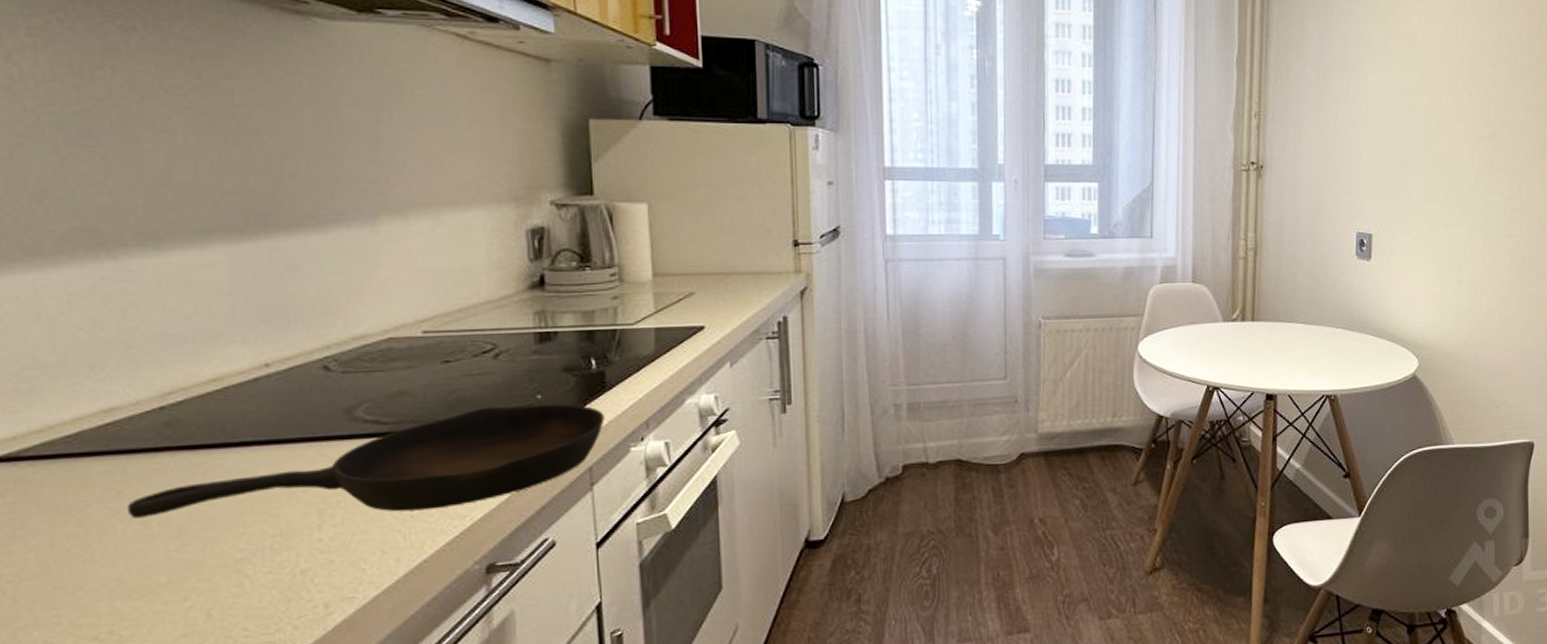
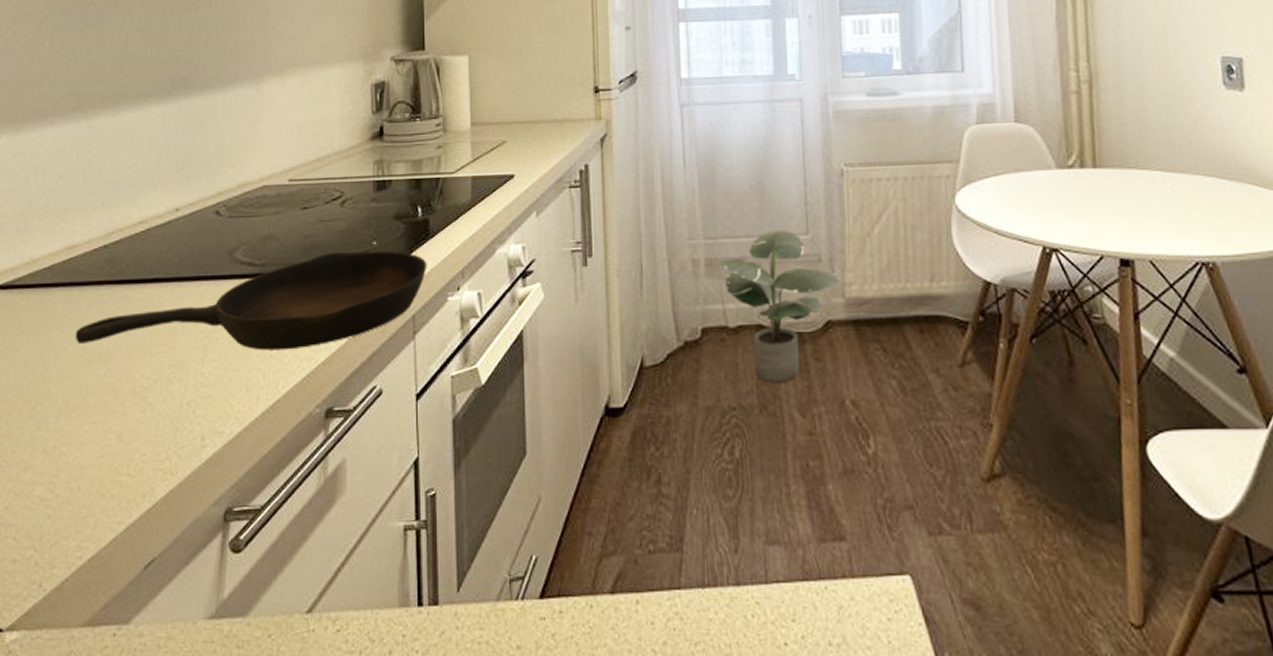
potted plant: none [918,375,1034,509] -> present [716,229,841,383]

